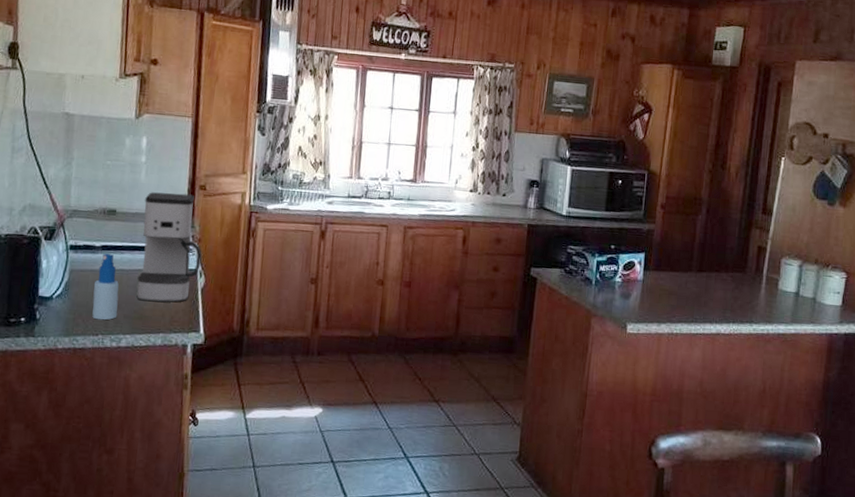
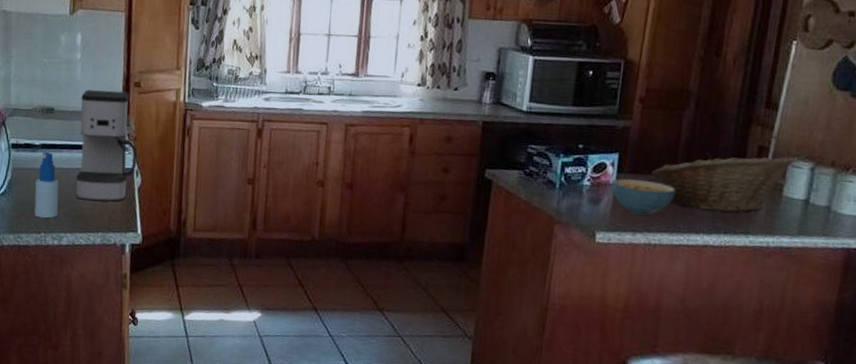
cereal bowl: none [640,275,693,308] -> present [612,178,676,215]
fruit basket: none [672,252,787,304] -> present [651,153,795,212]

